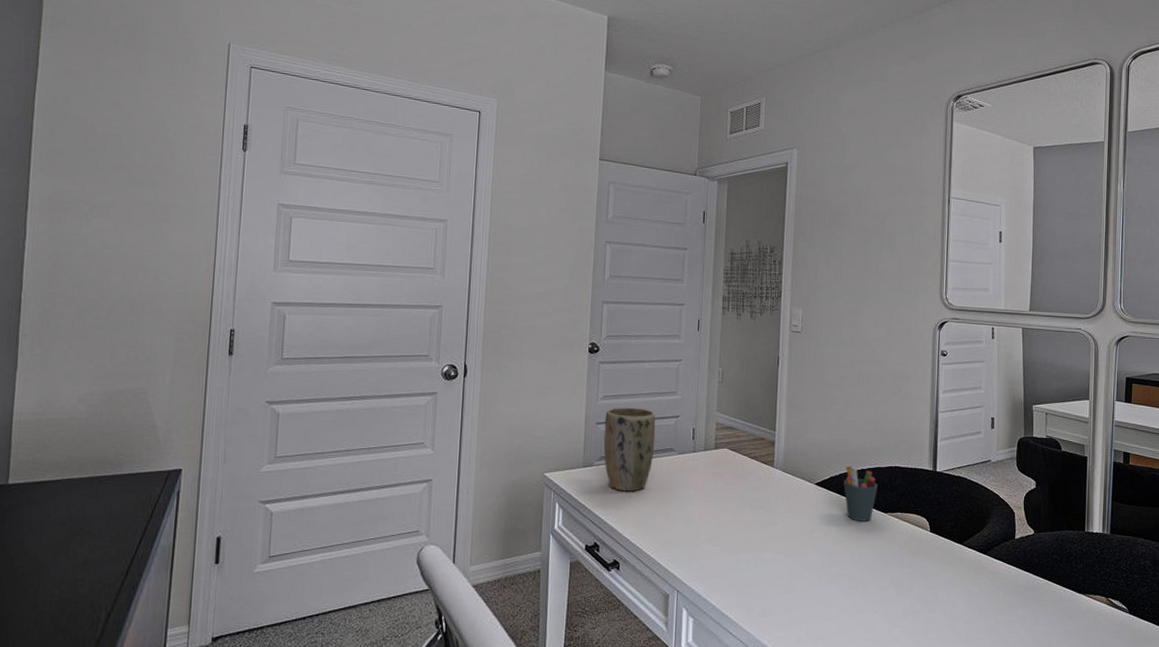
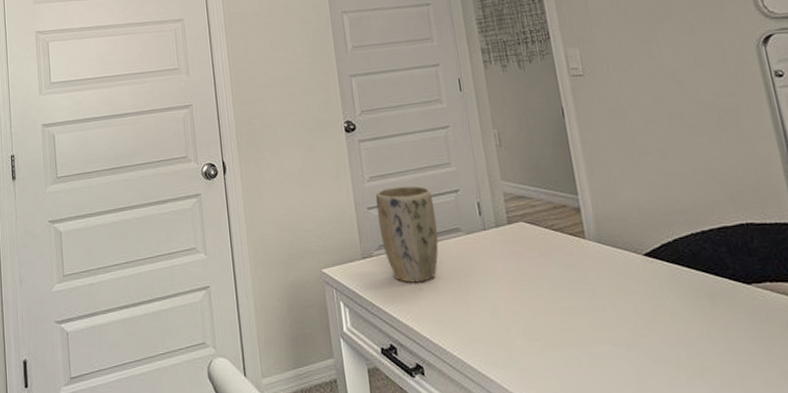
pen holder: present [844,466,878,522] -> none [679,228,731,298]

